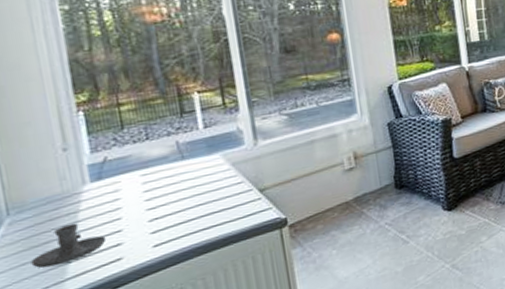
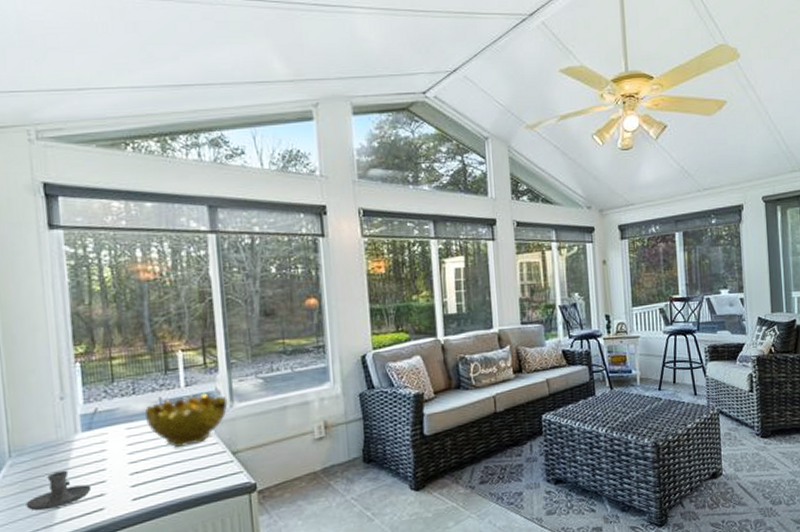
decorative bowl: none [160,133,252,190] -> present [144,392,228,447]

